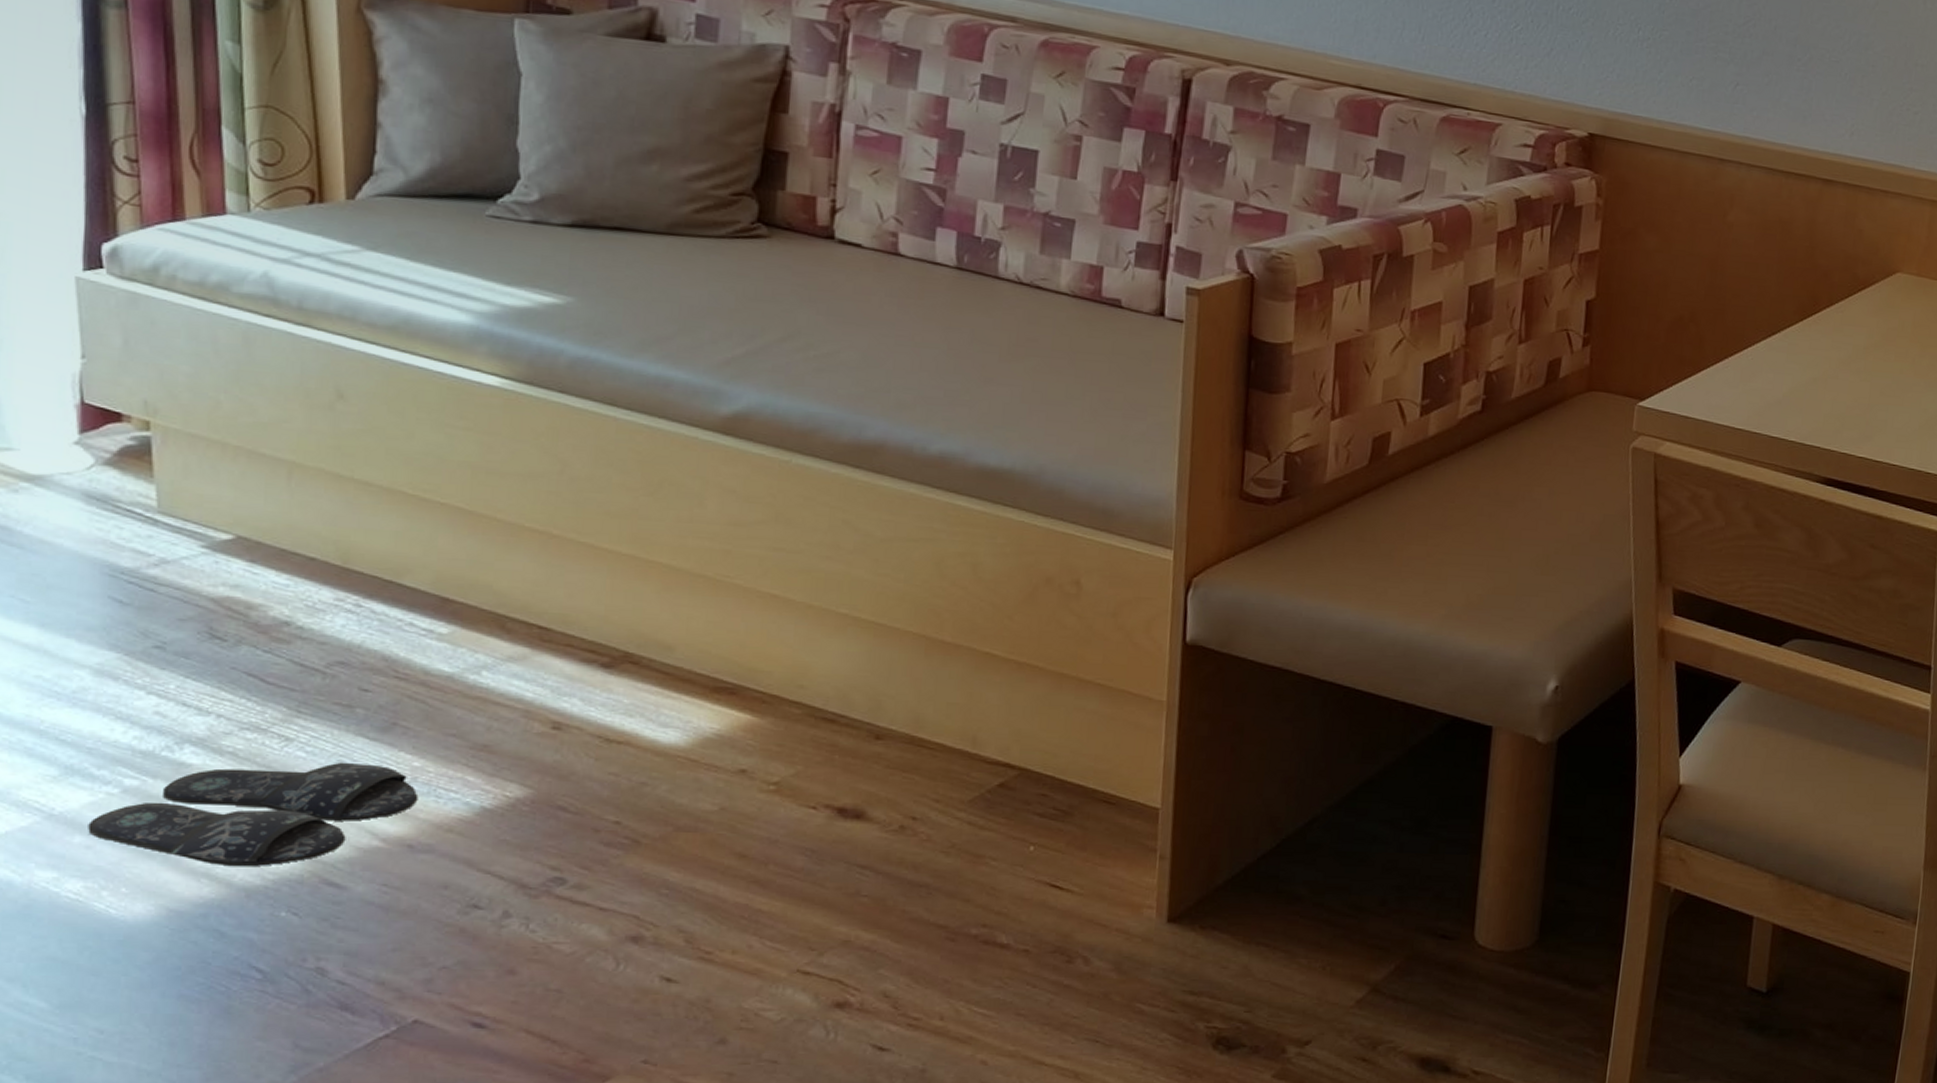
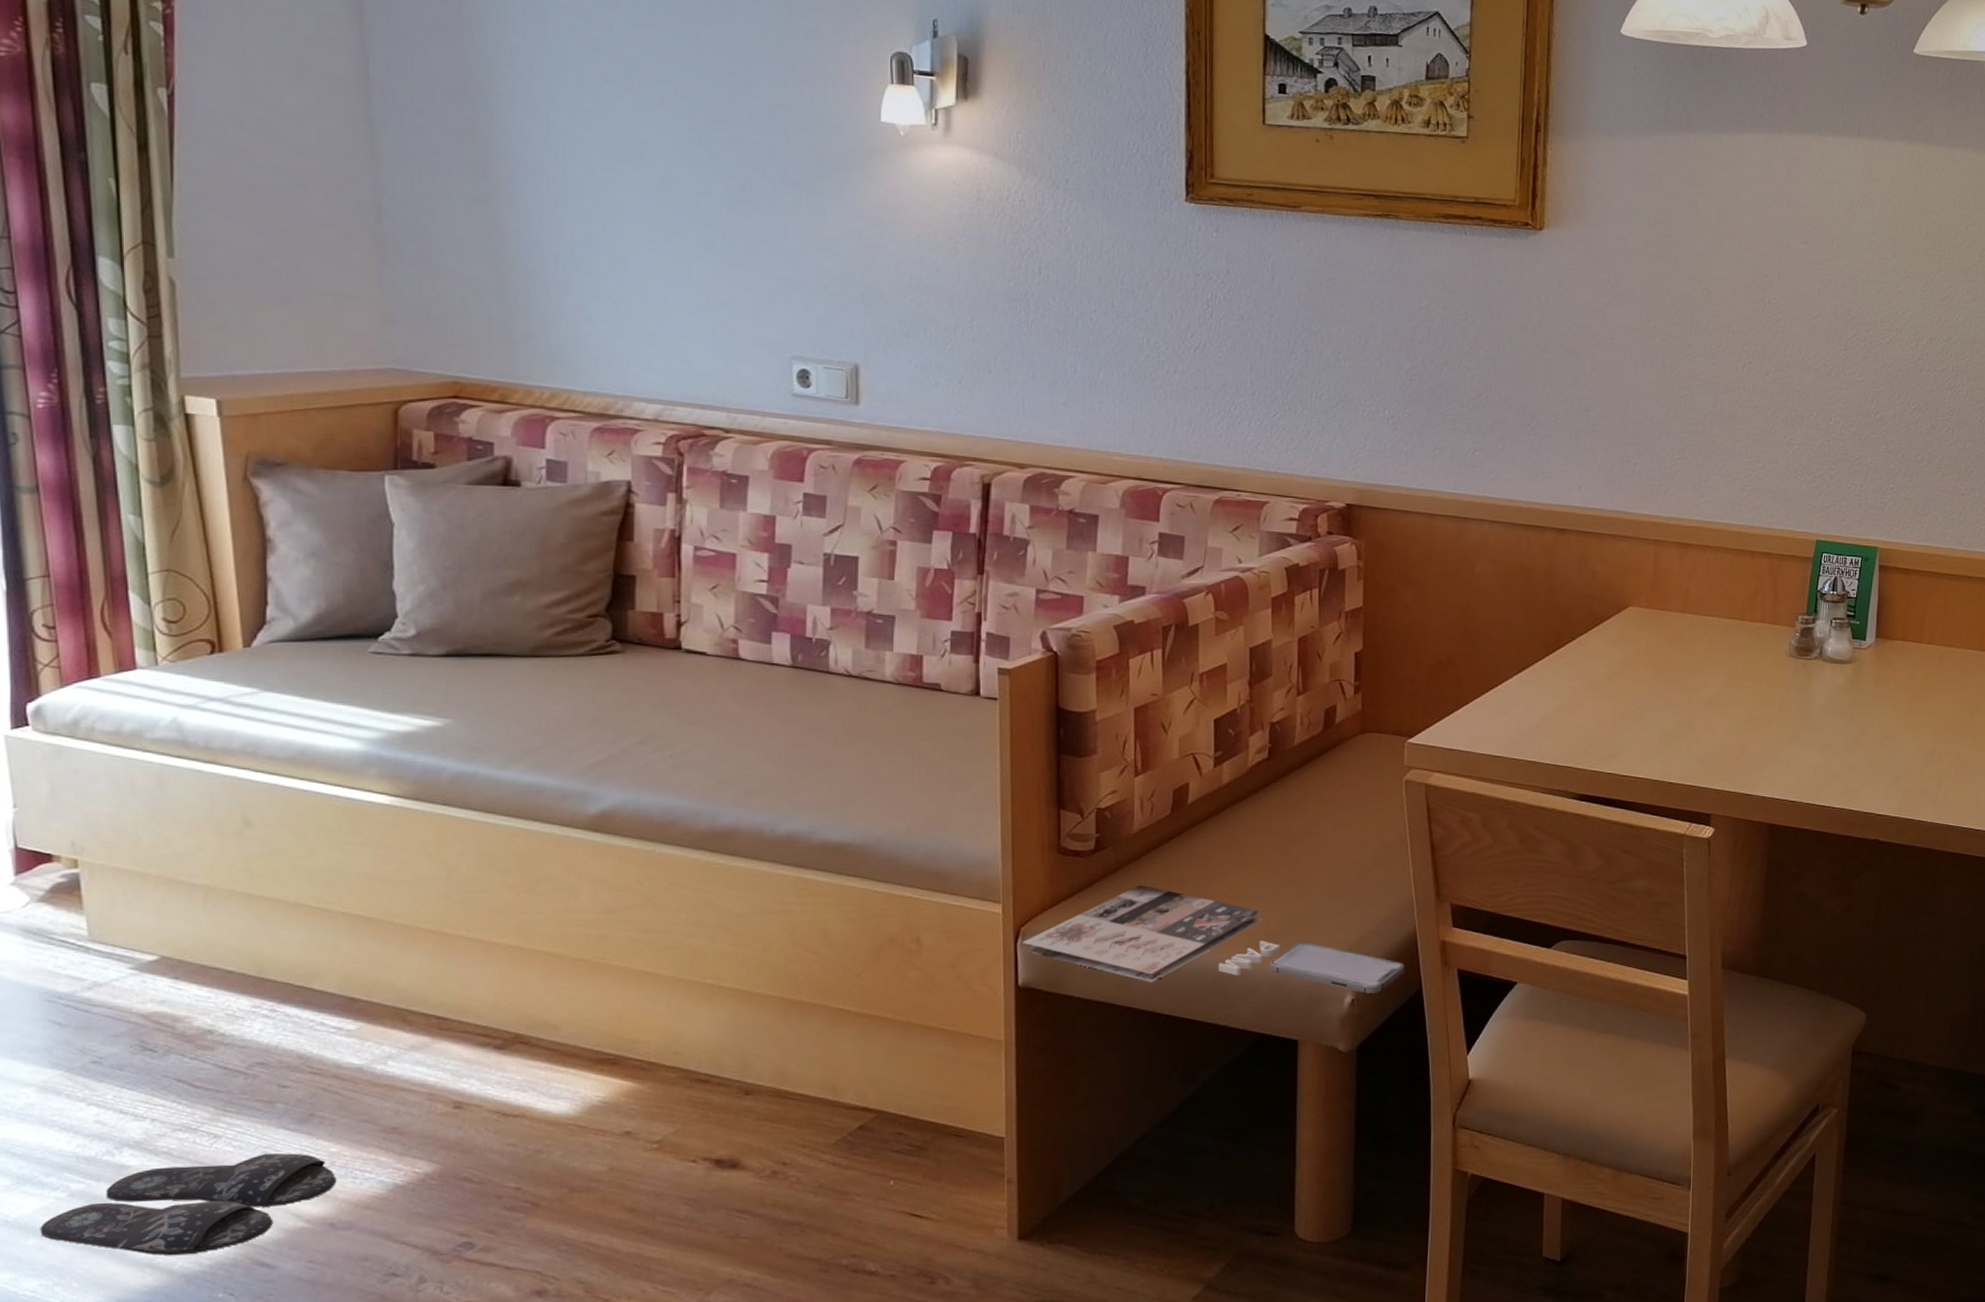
magazine: none [1193,540,1481,650] -> present [1022,884,1281,982]
smartphone: none [1466,618,1617,683] -> present [1269,942,1405,995]

